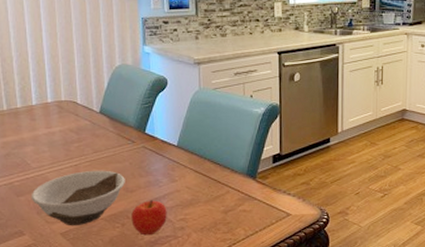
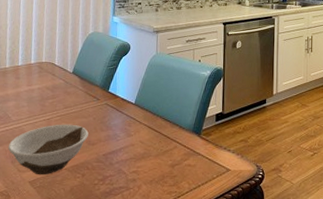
fruit: present [131,200,167,236] -> none [90,153,122,186]

